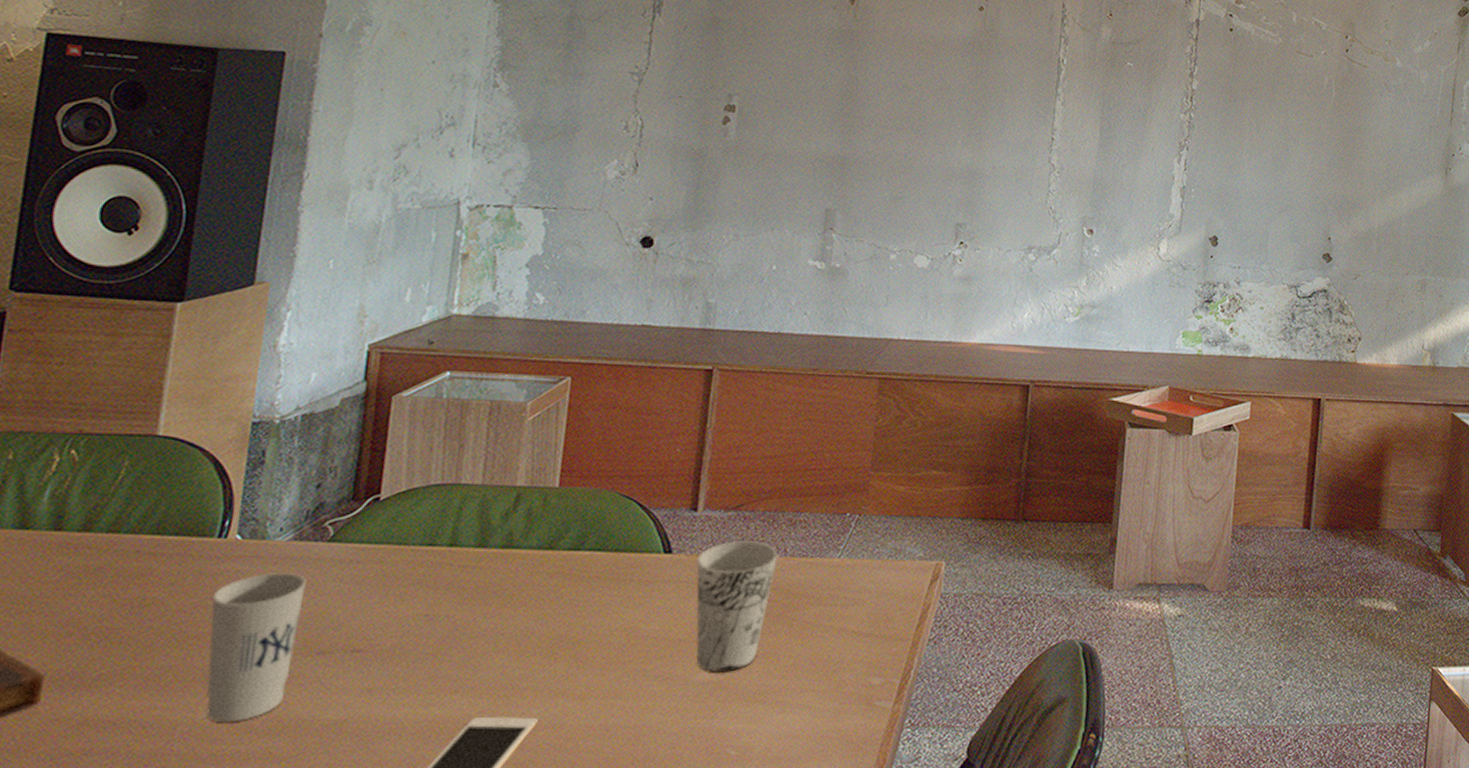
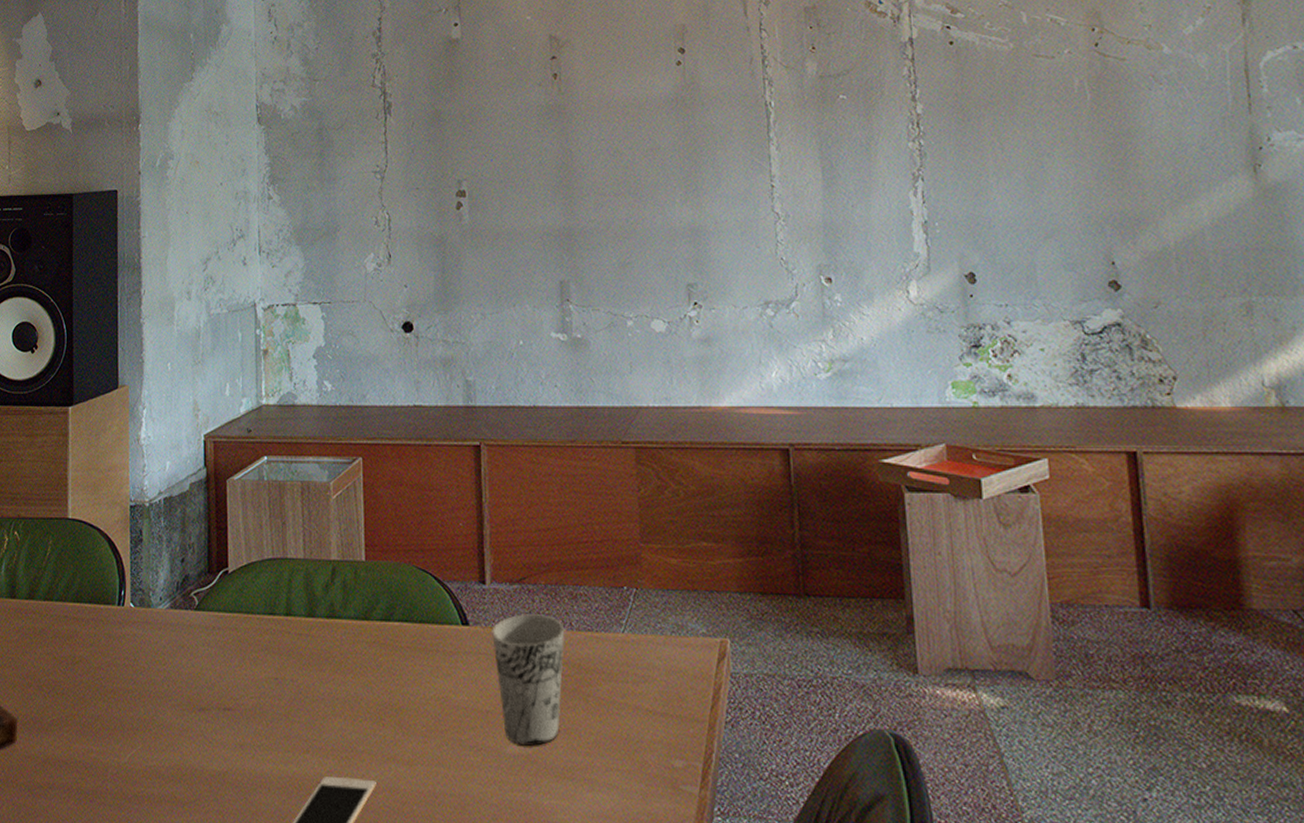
cup: present [205,571,307,723] -> none [120,636,184,768]

